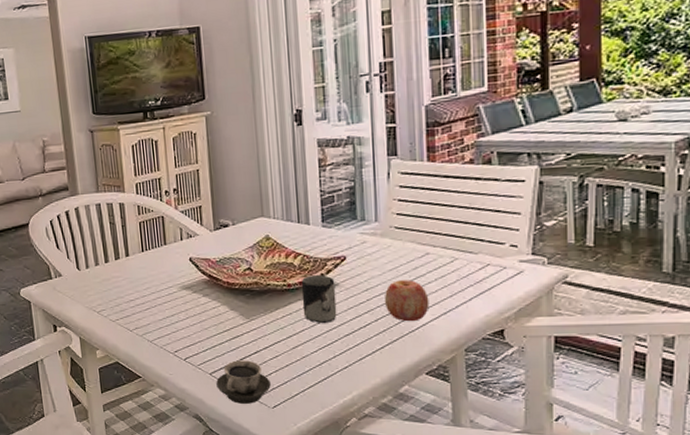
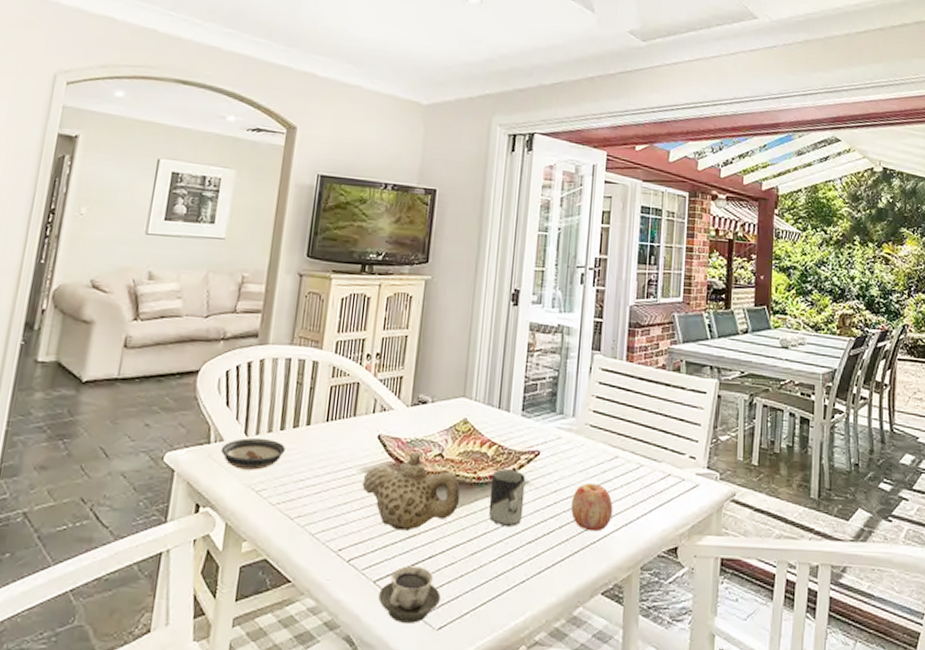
saucer: none [61,271,113,296] -> present [220,438,285,470]
teapot: none [183,268,275,333] -> present [362,451,460,531]

